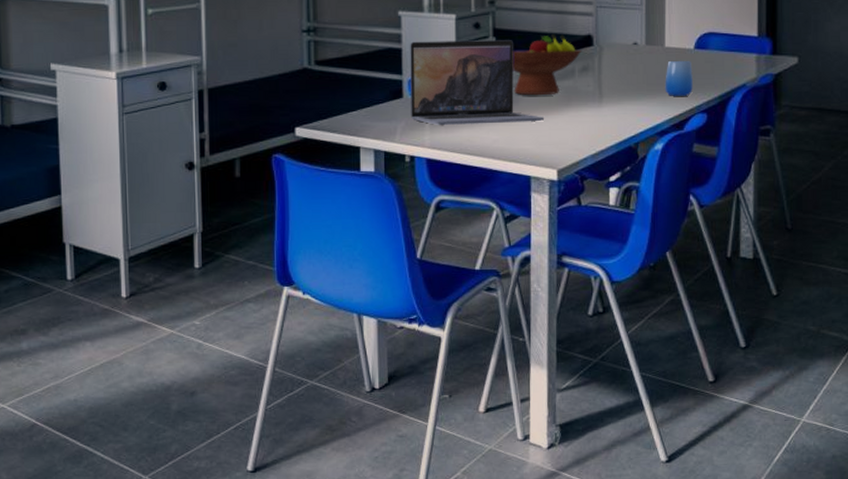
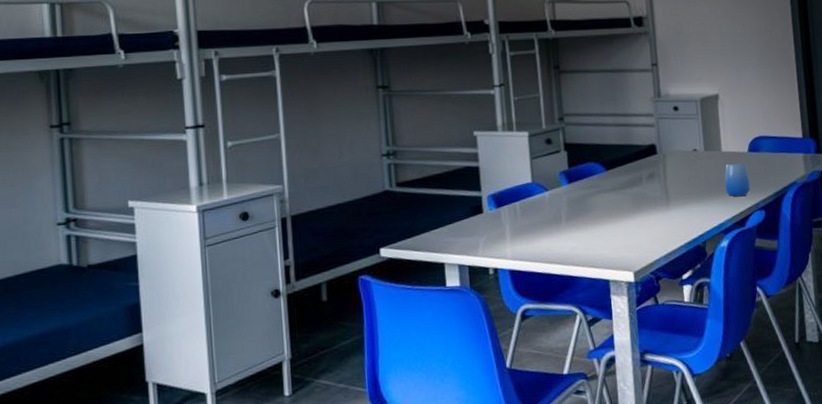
laptop: present [410,40,544,126] -> none [487,153,617,238]
fruit bowl: present [512,33,582,96] -> none [583,144,648,204]

